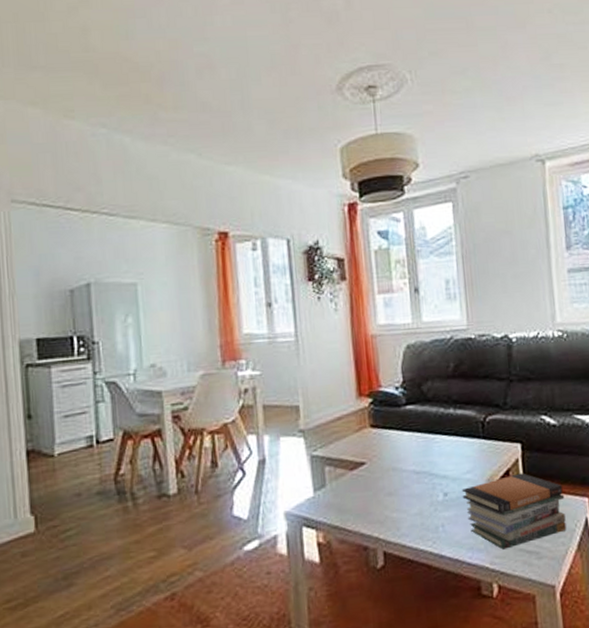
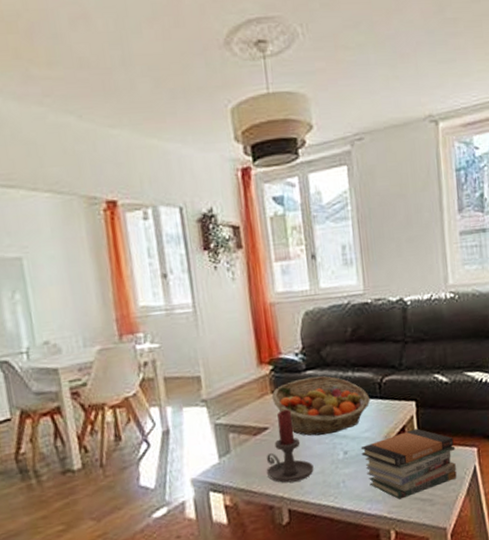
candle holder: none [362,444,412,523] -> present [266,409,314,483]
fruit basket: none [369,412,473,475] -> present [271,376,370,436]

